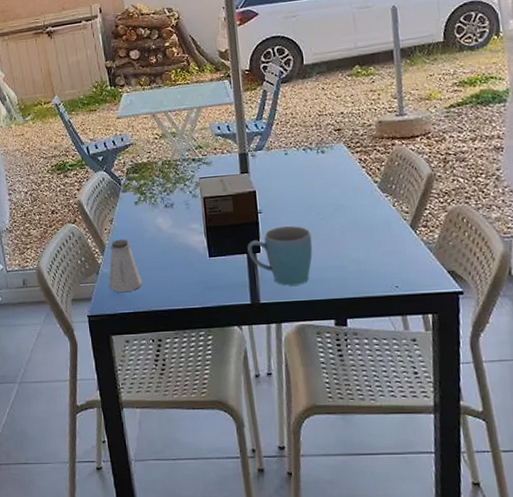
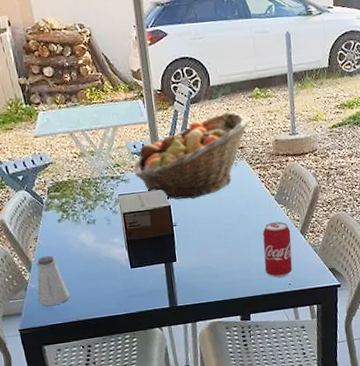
fruit basket: none [217,91,349,185] -> present [134,112,250,200]
mug: present [247,226,313,286] -> none [164,236,221,290]
beverage can: none [363,213,400,278] -> present [263,221,293,278]

